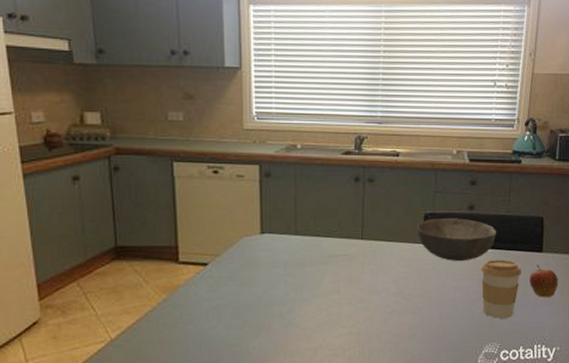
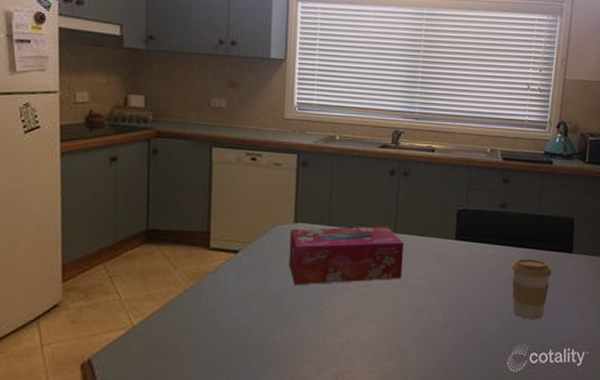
tissue box: none [257,233,372,295] -> present [288,226,405,286]
bowl: present [417,218,497,261] -> none [450,215,528,259]
fruit: present [530,265,558,298] -> none [560,266,588,299]

